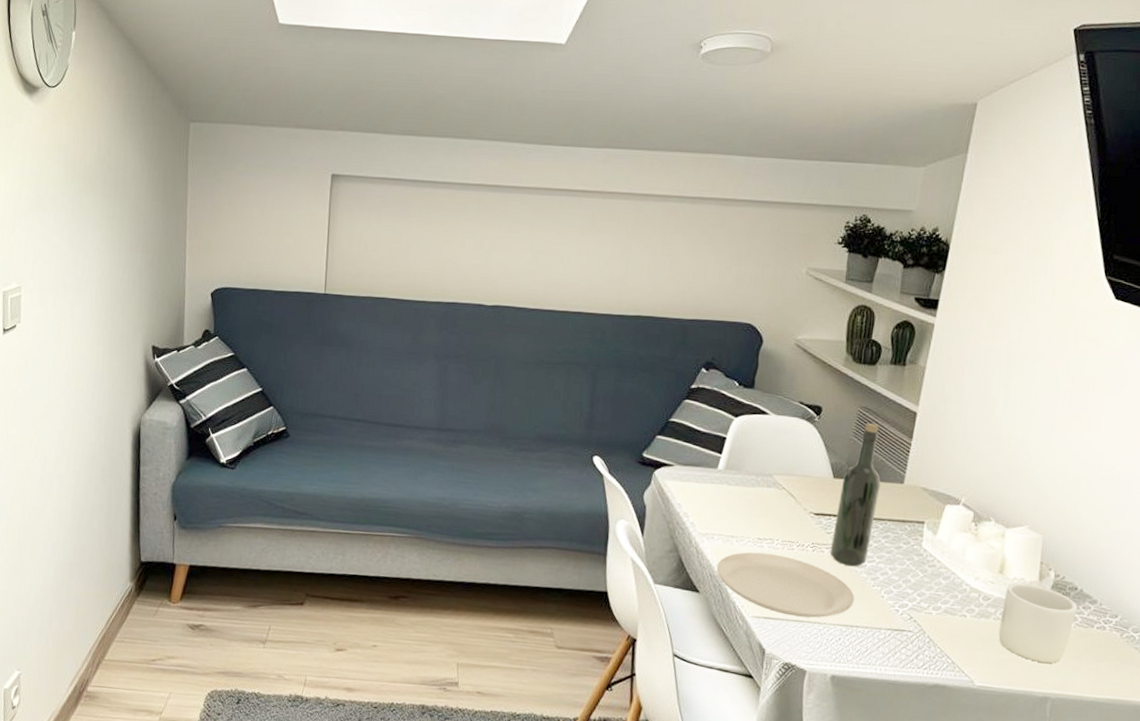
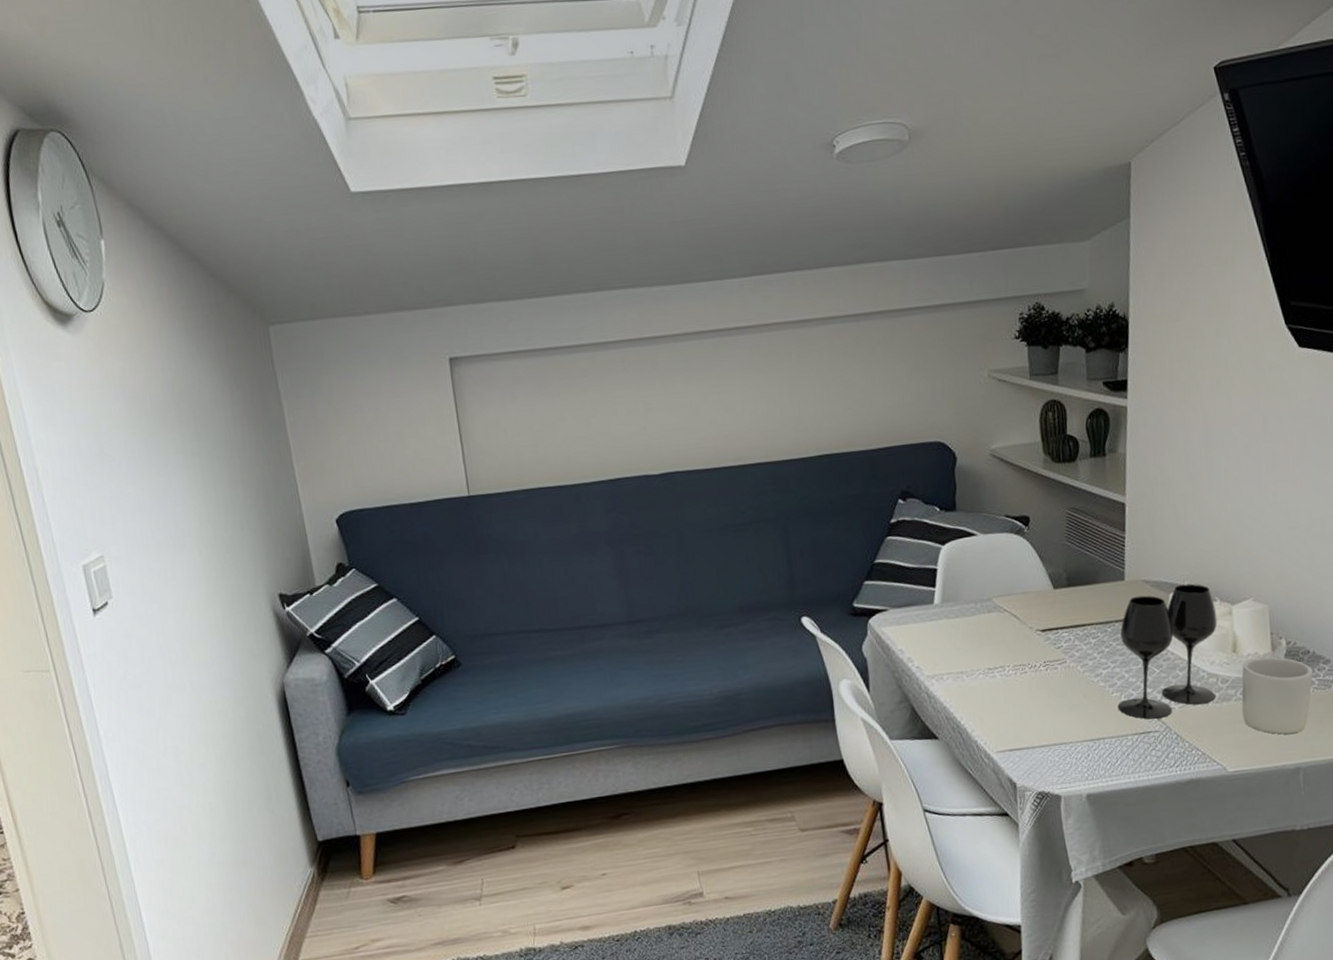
plate: present [716,552,854,618] -> none [951,681,1096,742]
wine bottle: present [830,423,881,567] -> none [1063,523,1102,678]
wine glass: none [876,498,990,620] -> present [1117,583,1218,719]

